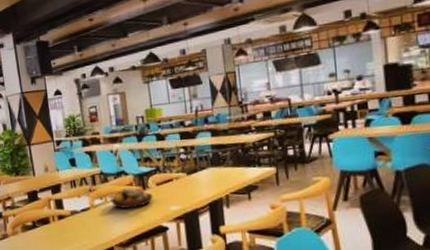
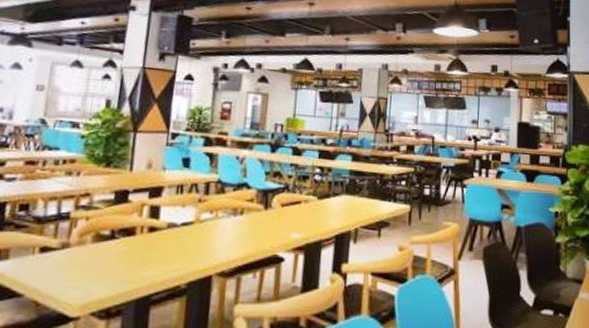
fruit bowl: present [110,187,153,209] -> none [222,204,274,229]

